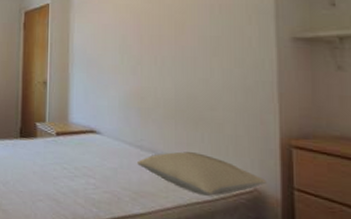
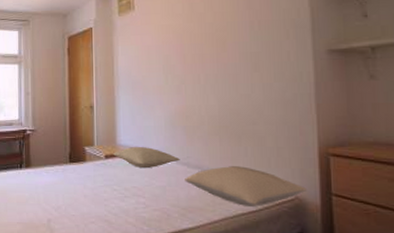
pillow: none [65,125,133,148] -> present [113,147,180,168]

